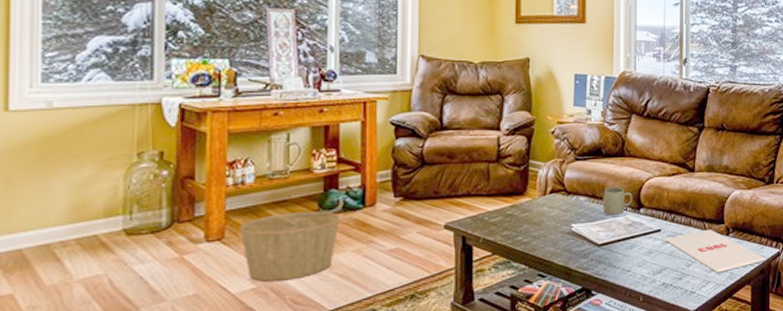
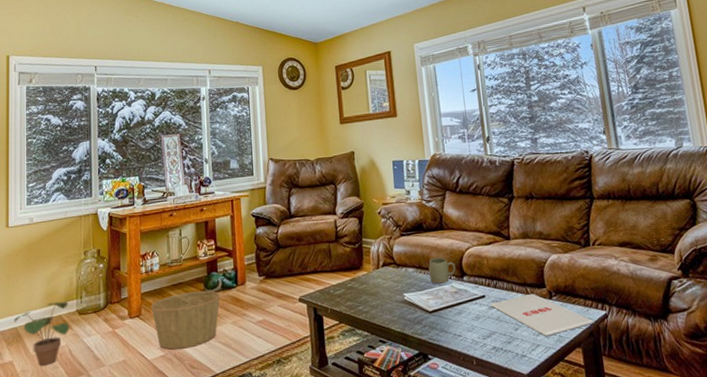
potted plant: none [16,216,112,301] -> present [14,301,70,366]

